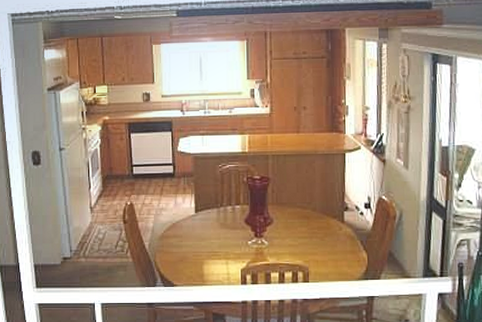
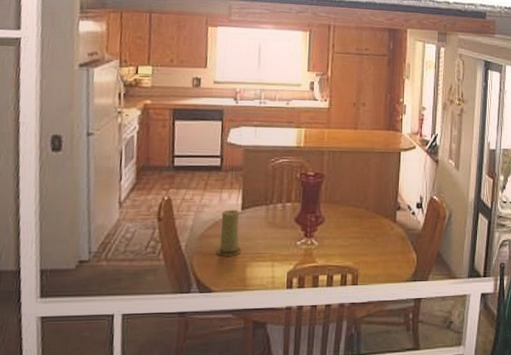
candle: none [176,212,198,254] -> present [216,209,242,256]

